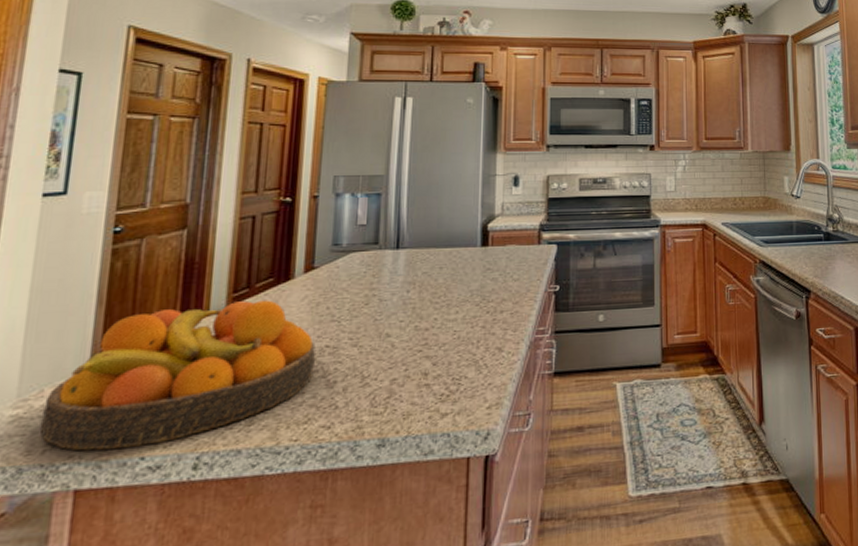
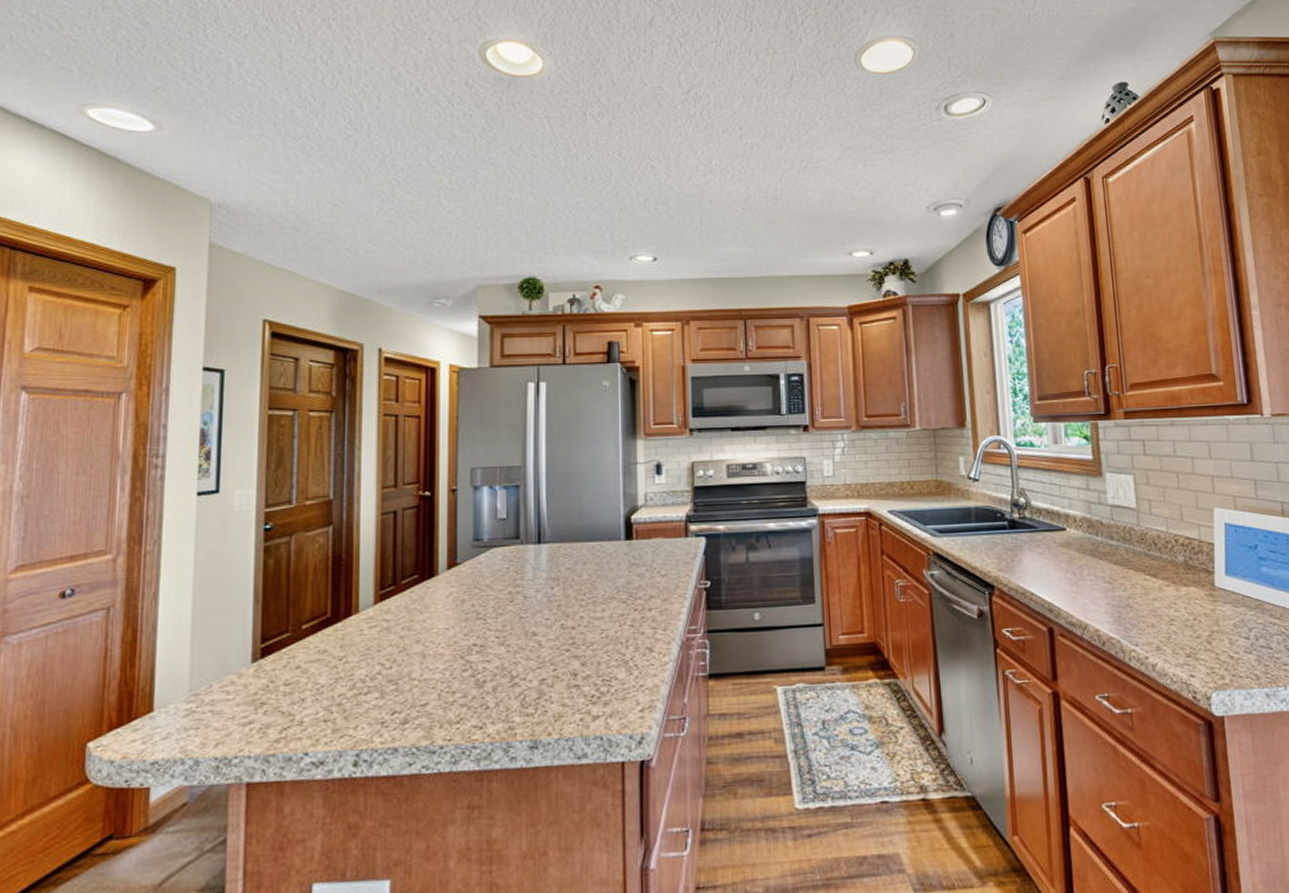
fruit bowl: present [40,300,316,451] -> none [211,597,464,745]

